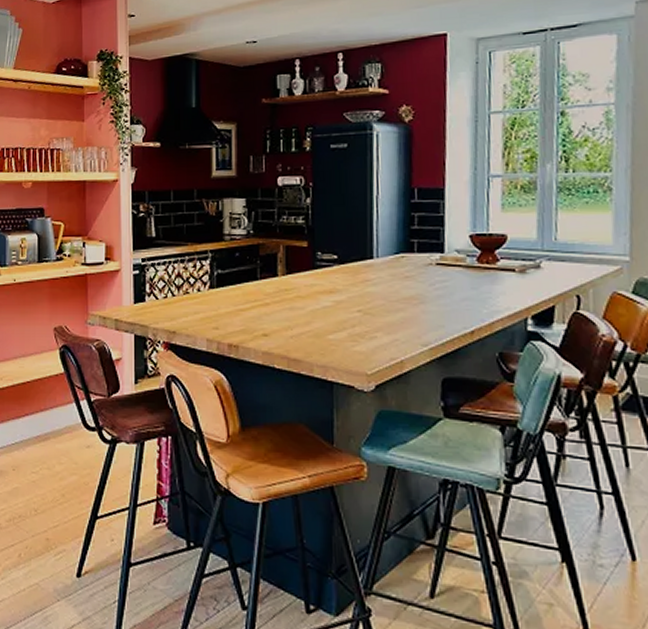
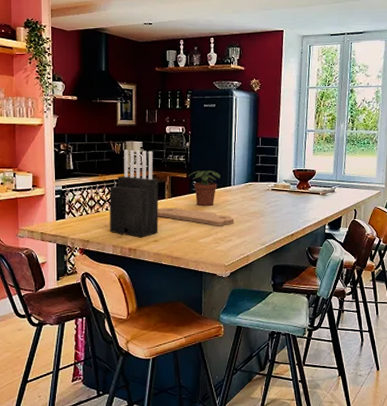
knife block: none [202,209,269,330] -> present [110,149,159,238]
cutting board: none [266,288,380,317] -> present [157,207,234,226]
potted plant: none [310,236,357,288] -> present [189,170,220,207]

